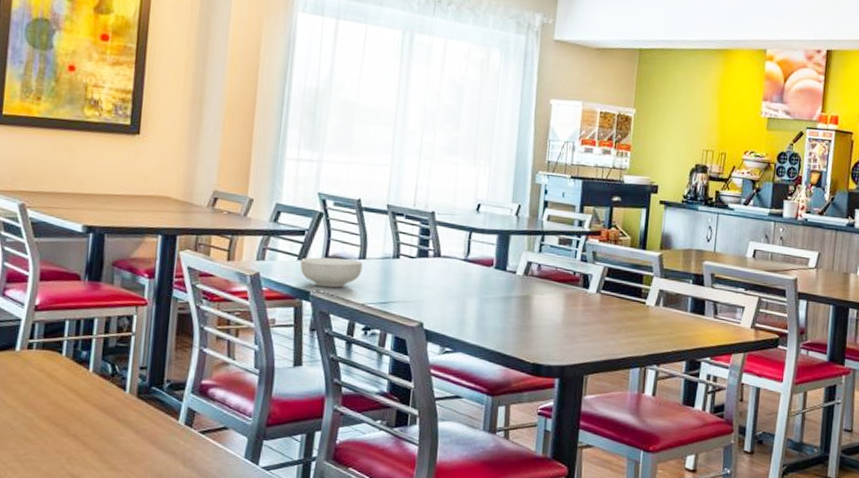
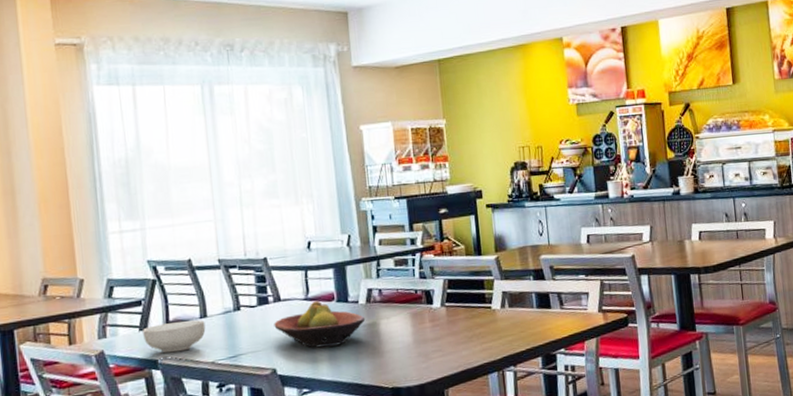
fruit bowl: none [429,263,520,312] -> present [274,300,366,348]

